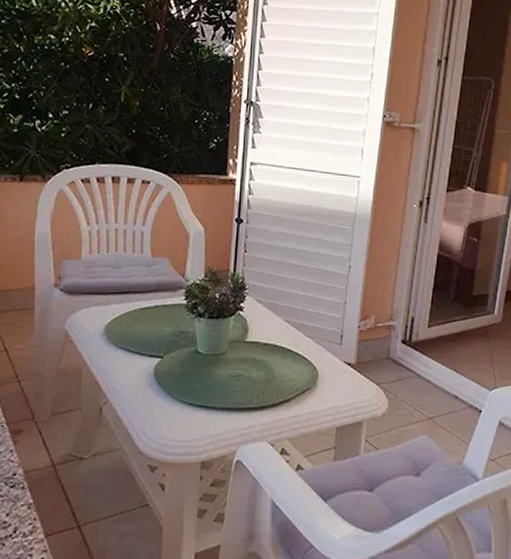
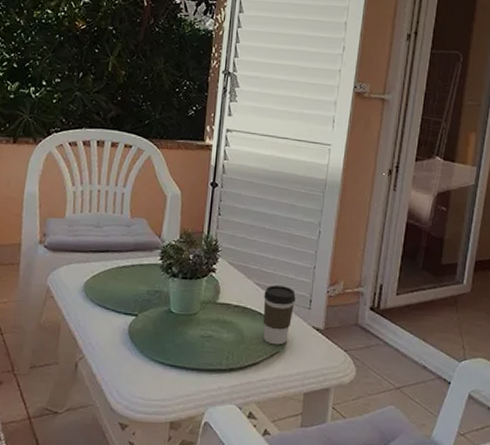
coffee cup: none [293,321,326,381] -> present [263,284,296,345]

